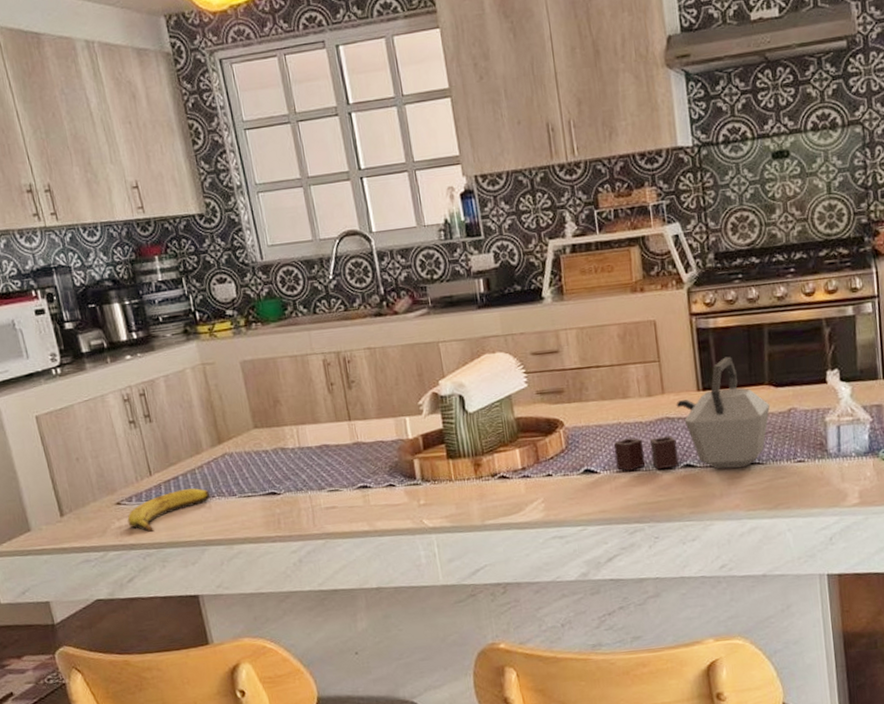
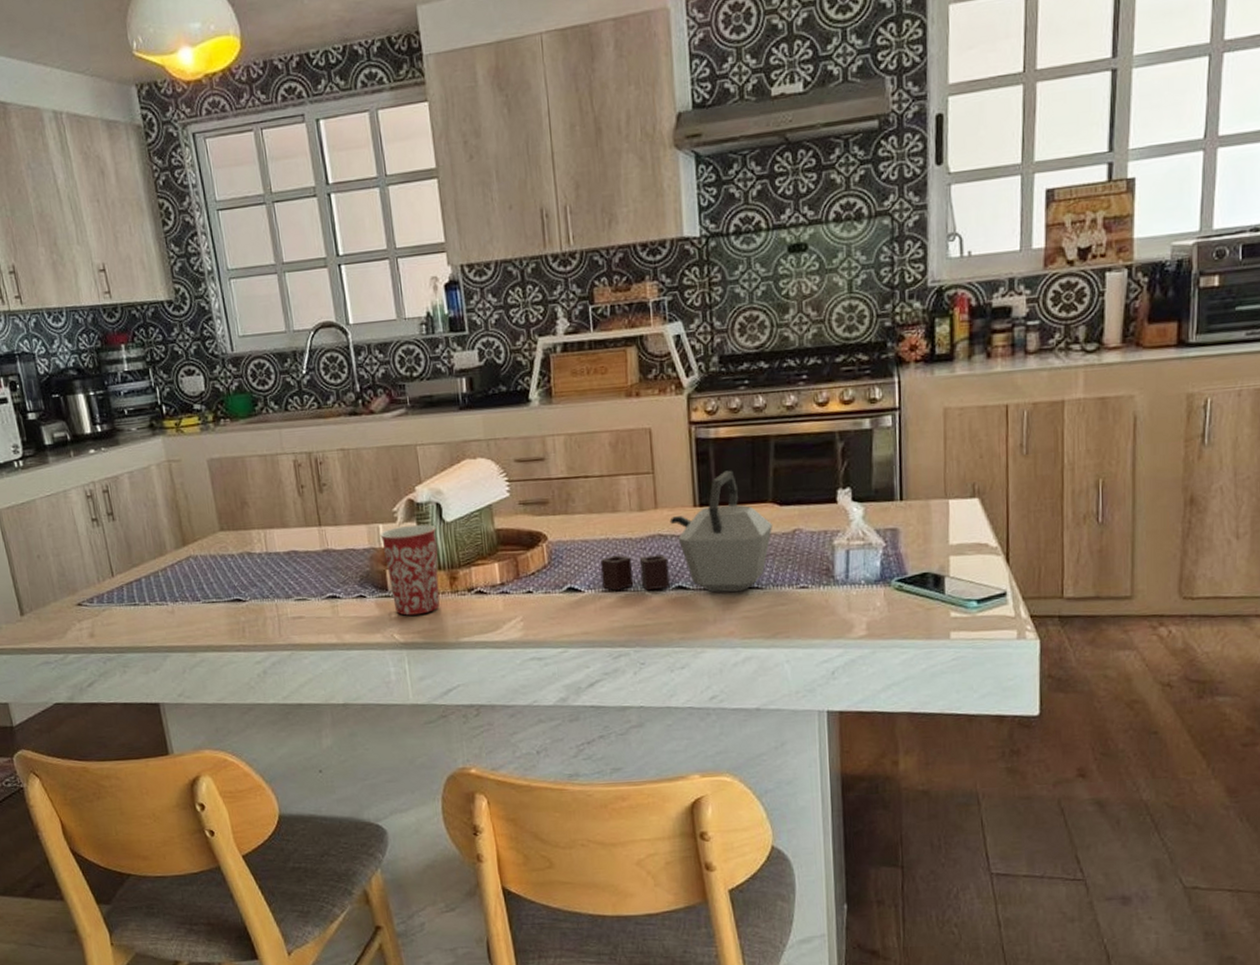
banana: present [127,488,211,533] -> none [88,591,174,636]
mug: none [407,416,466,502] -> present [380,524,440,616]

